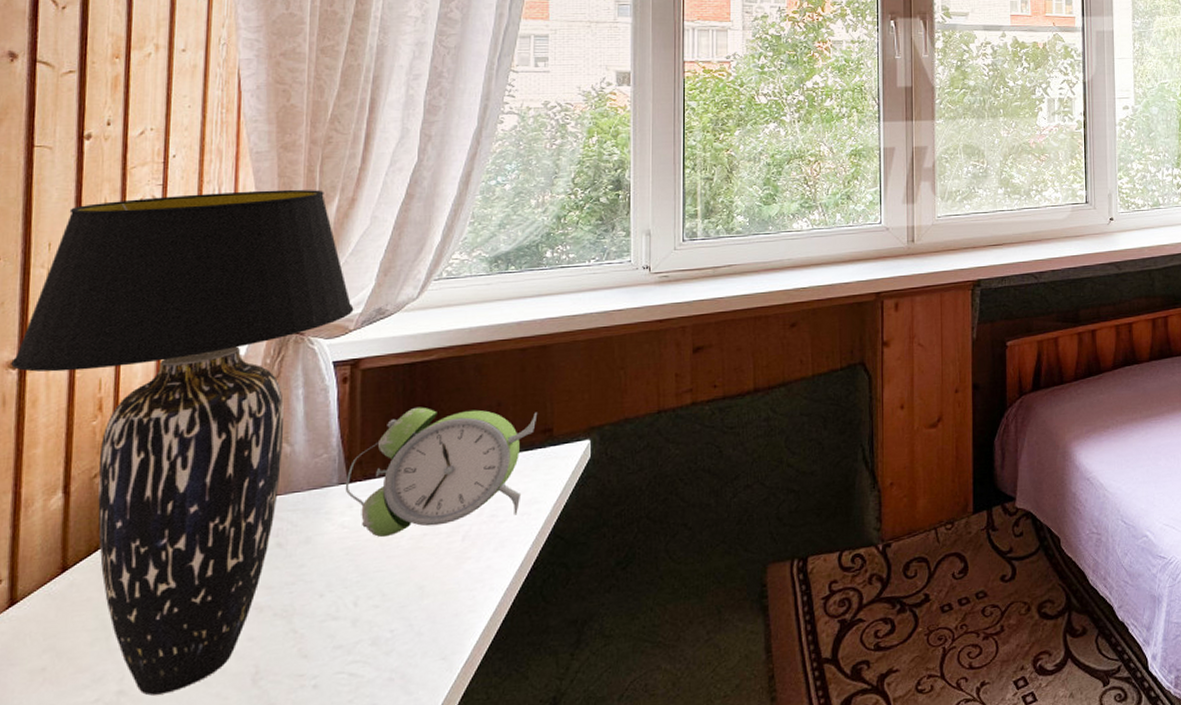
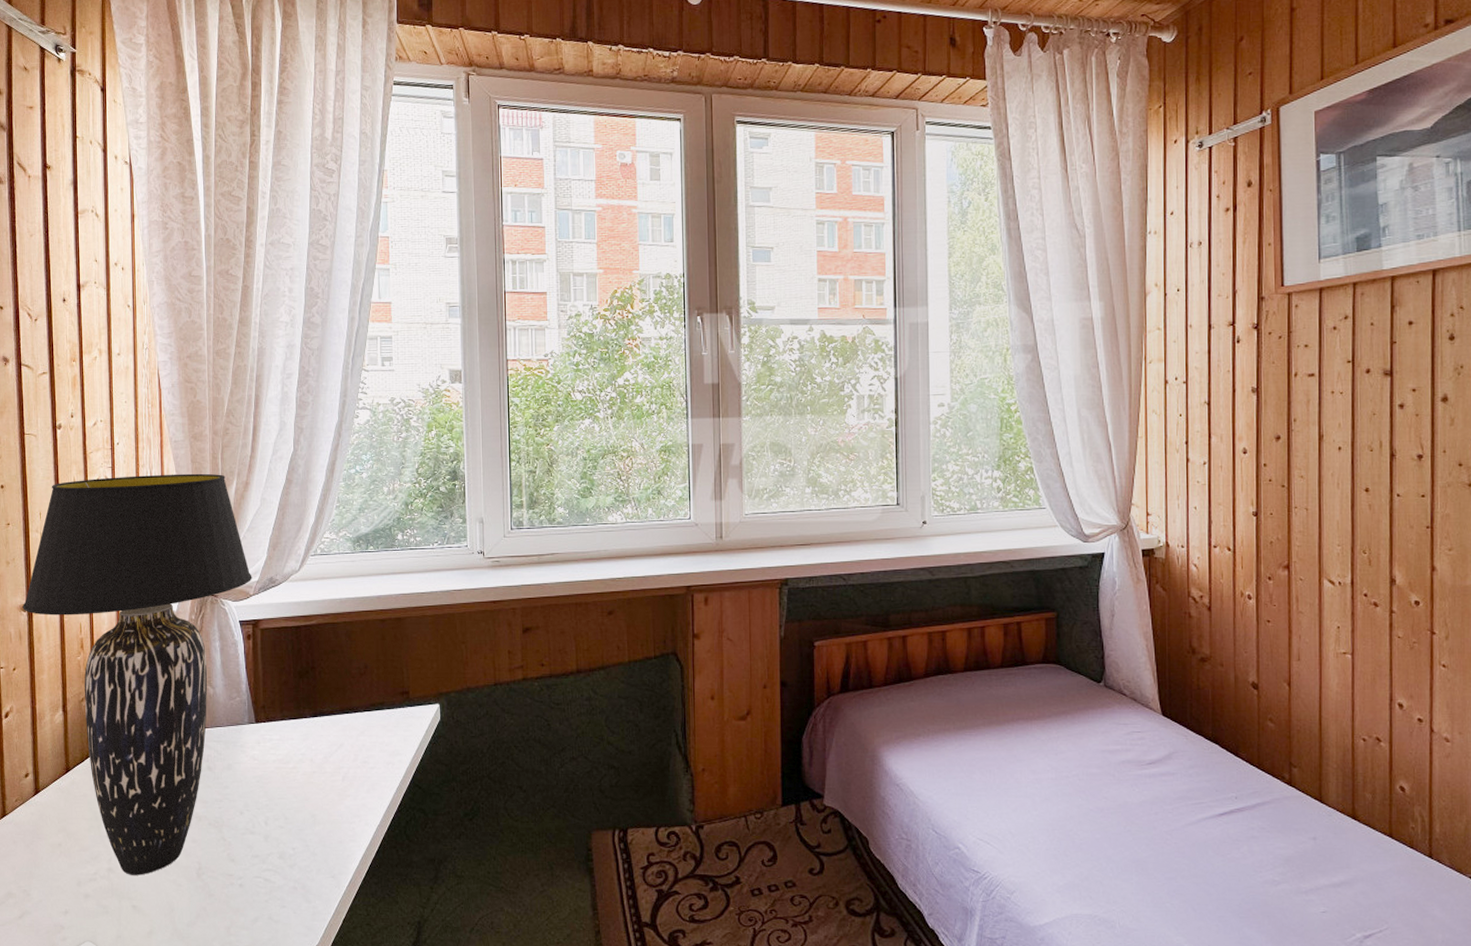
alarm clock: present [345,407,538,538] -> none [253,664,397,771]

